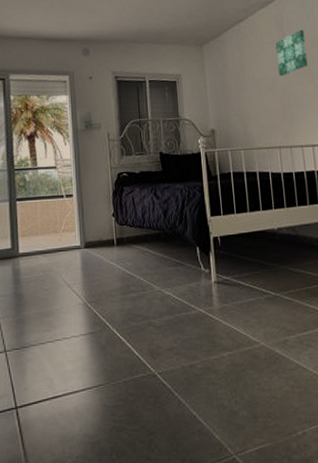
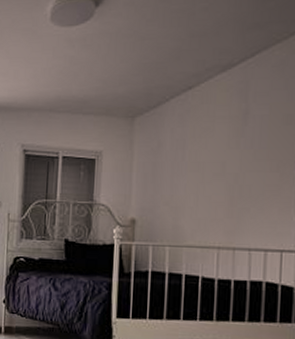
wall art: present [275,29,308,77] -> none [231,101,278,161]

